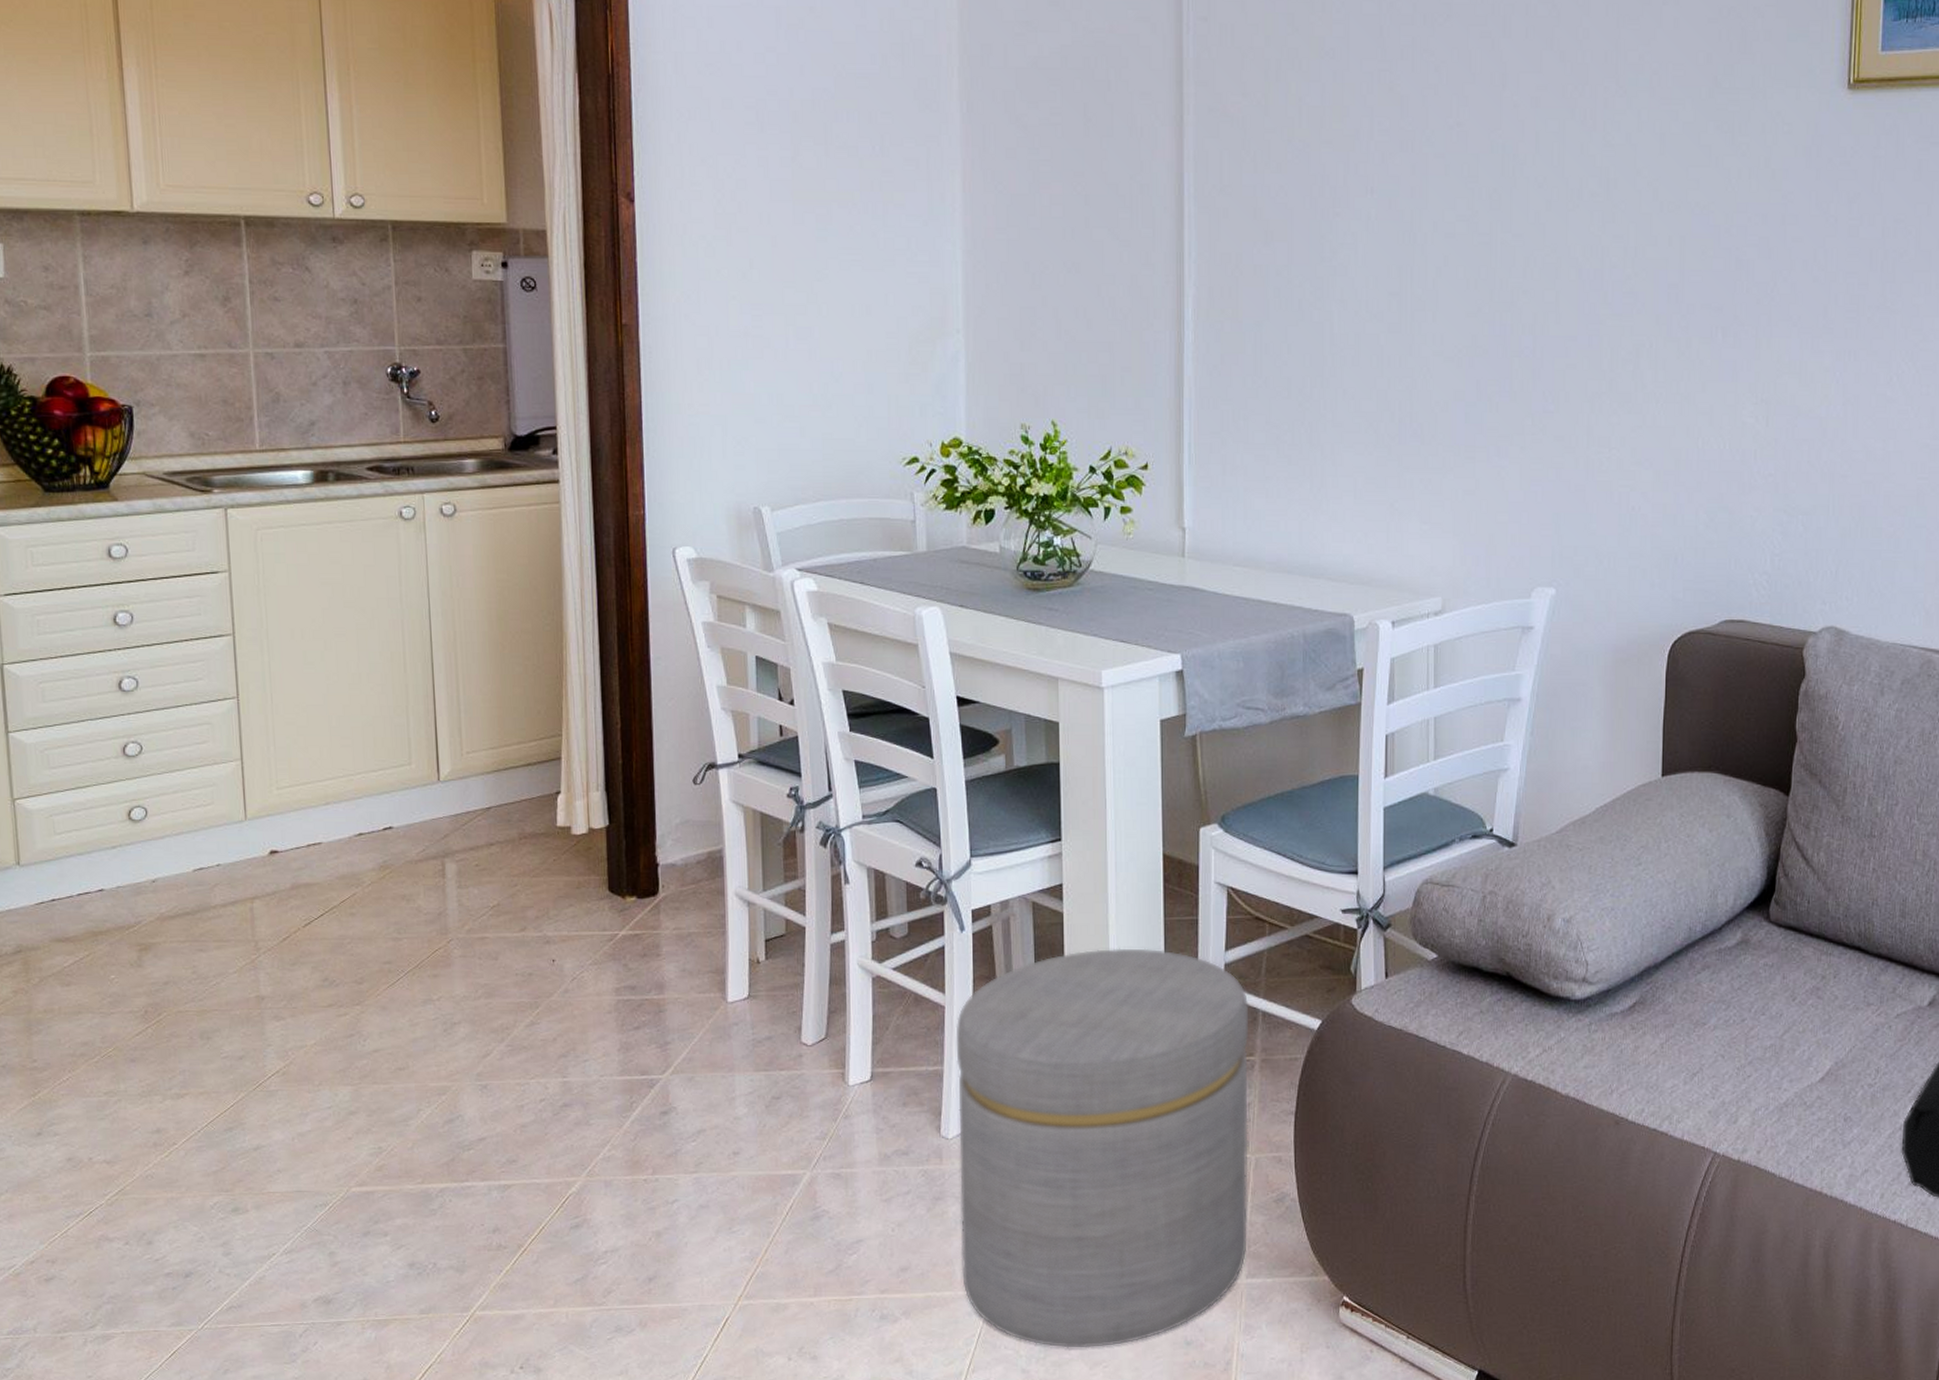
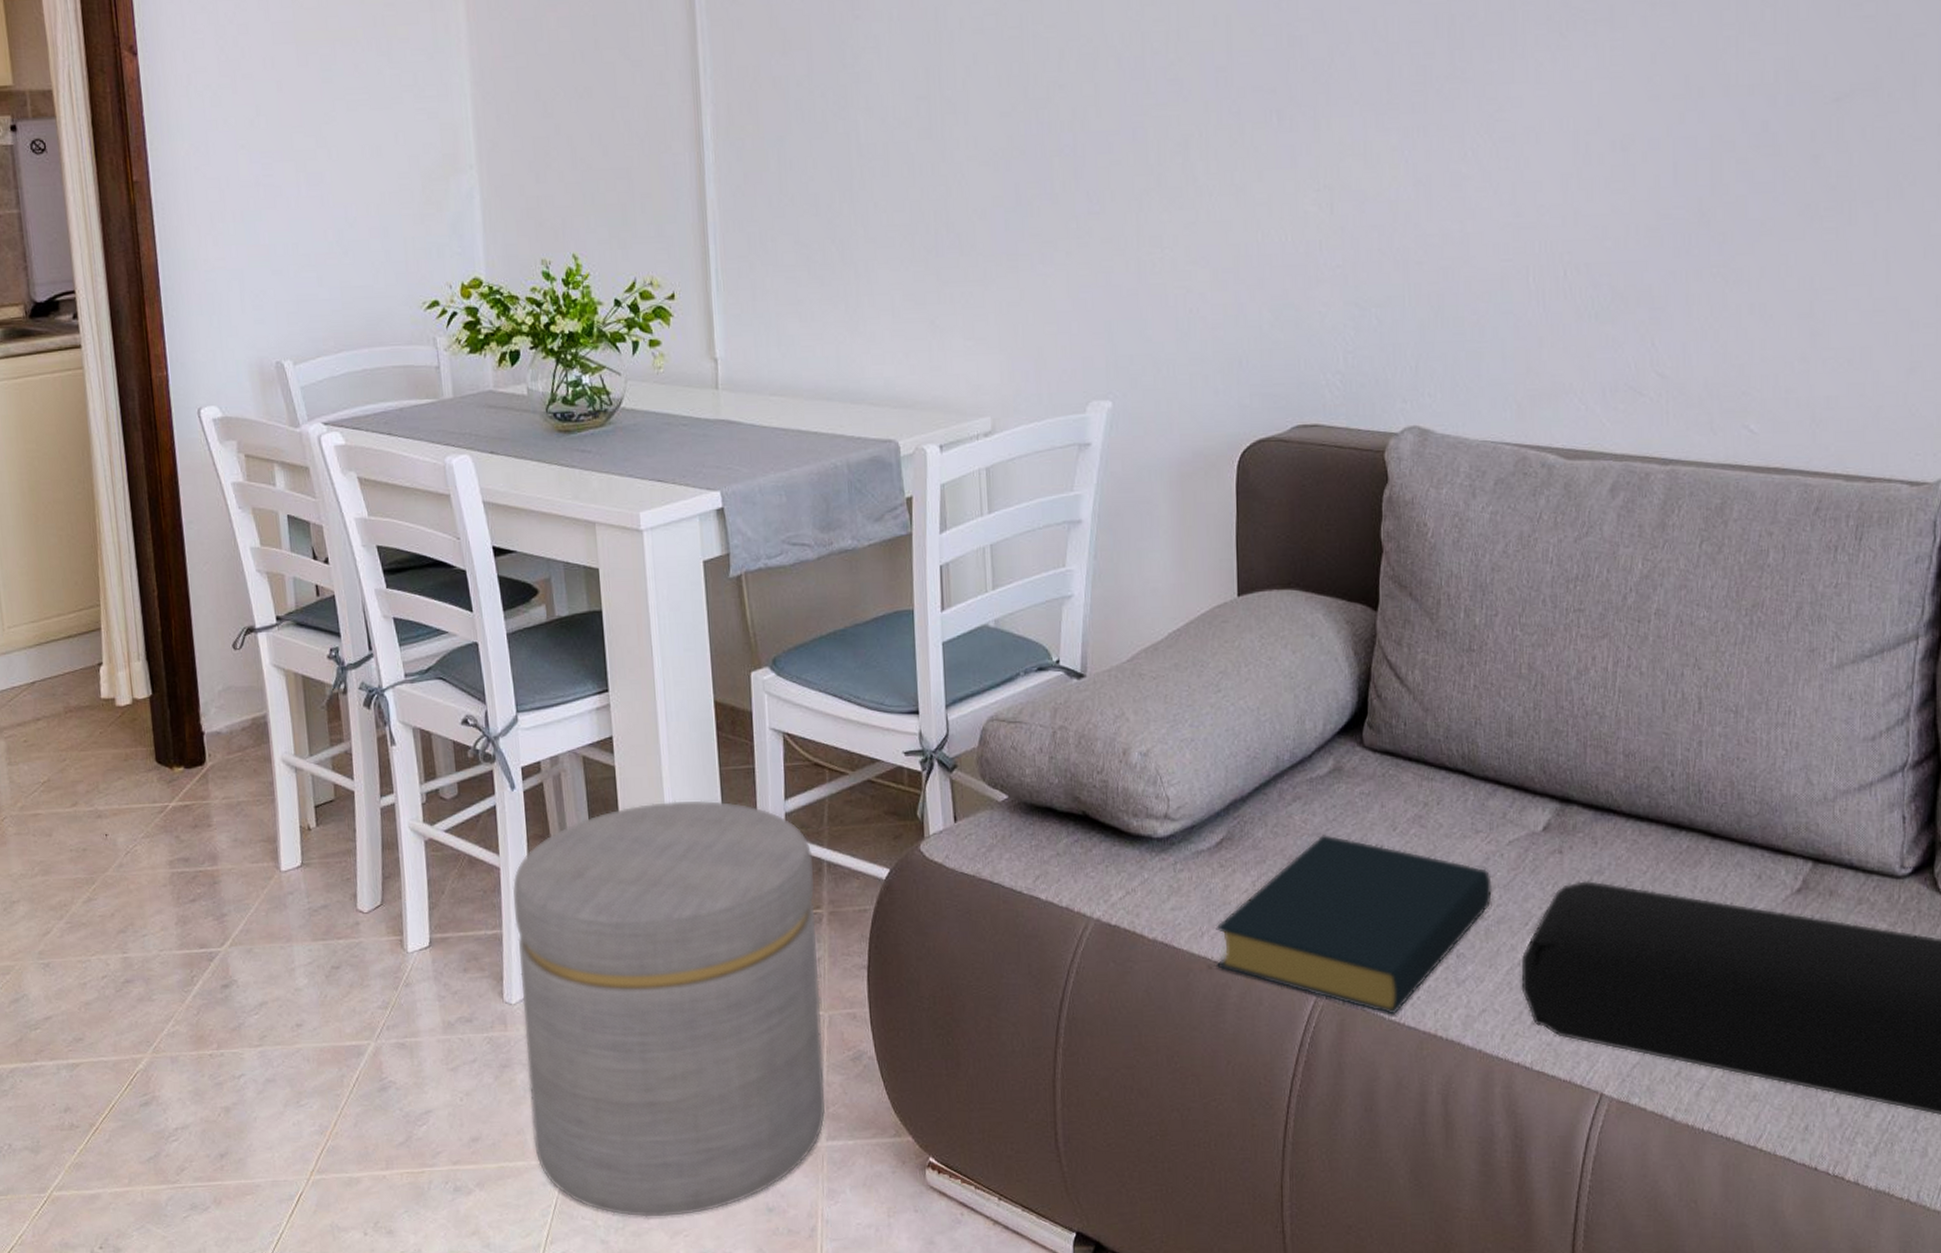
hardback book: none [1622,1002,1880,1172] -> present [1215,835,1492,1015]

